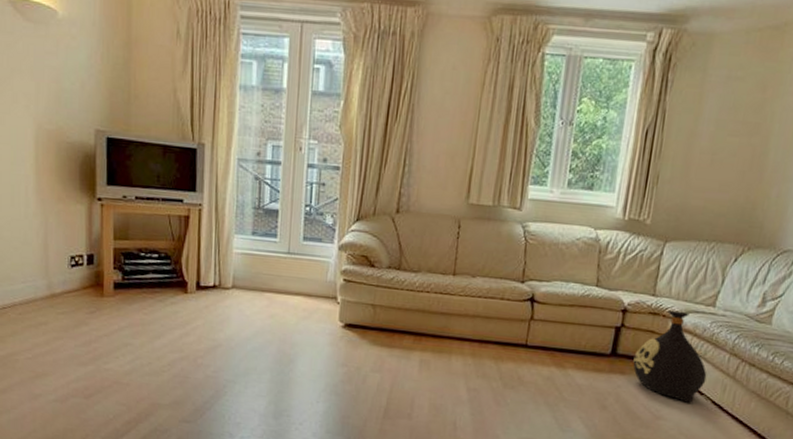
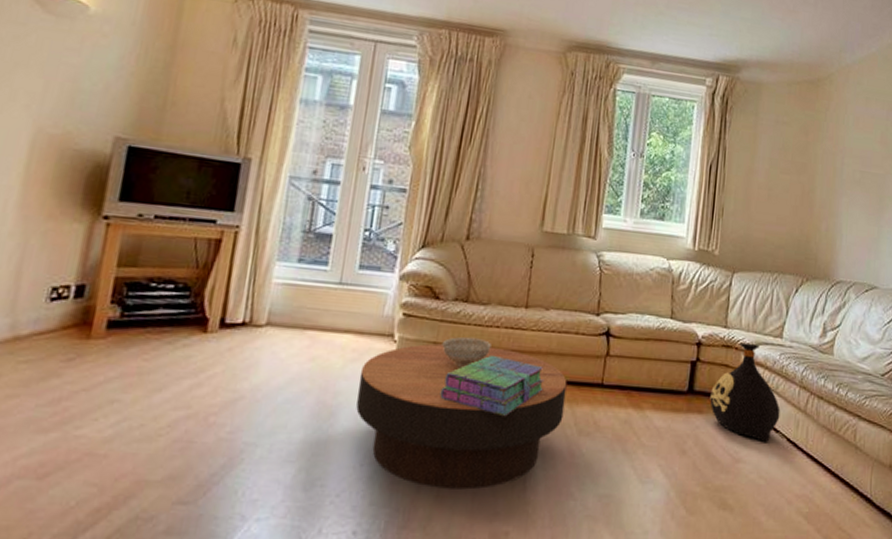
coffee table: none [310,305,493,427] -> present [356,343,567,490]
decorative bowl: none [379,300,423,327] -> present [442,337,492,368]
stack of books: none [379,316,472,368] -> present [440,354,545,416]

